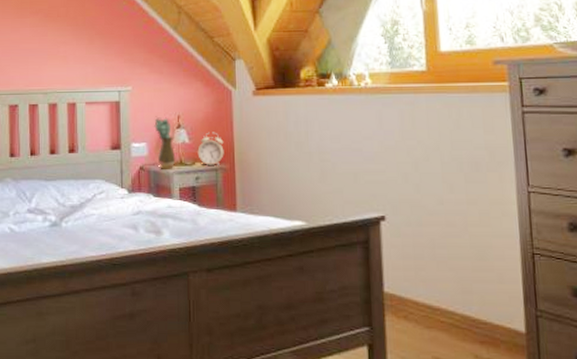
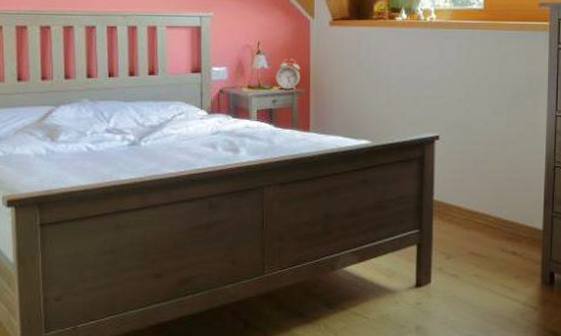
vase: present [154,116,176,170] -> none [234,42,255,94]

